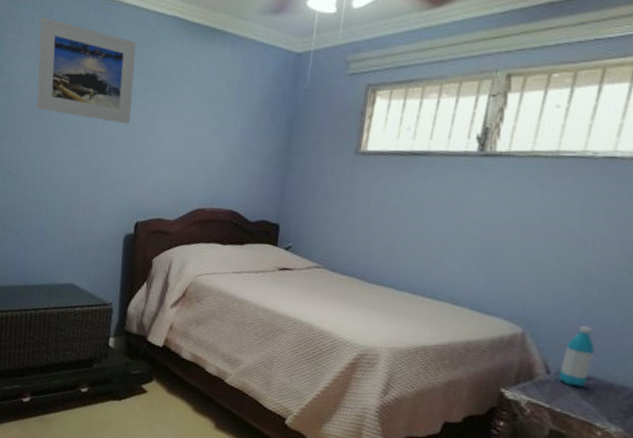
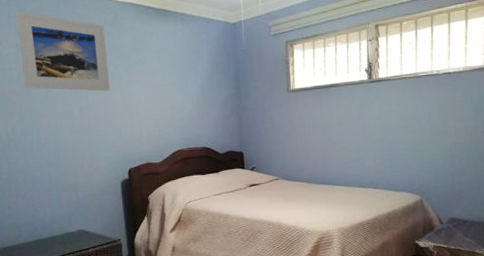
water bottle: present [558,326,595,387] -> none [448,187,466,229]

